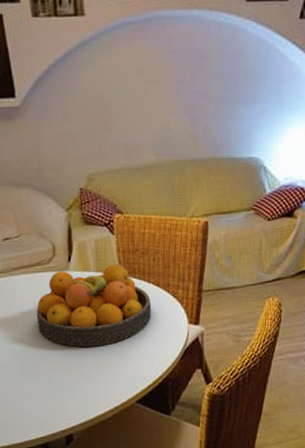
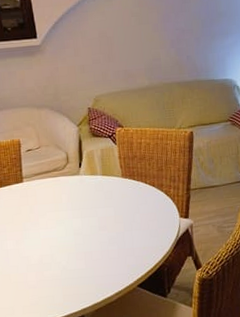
fruit bowl: present [36,264,152,347] -> none [53,169,149,239]

